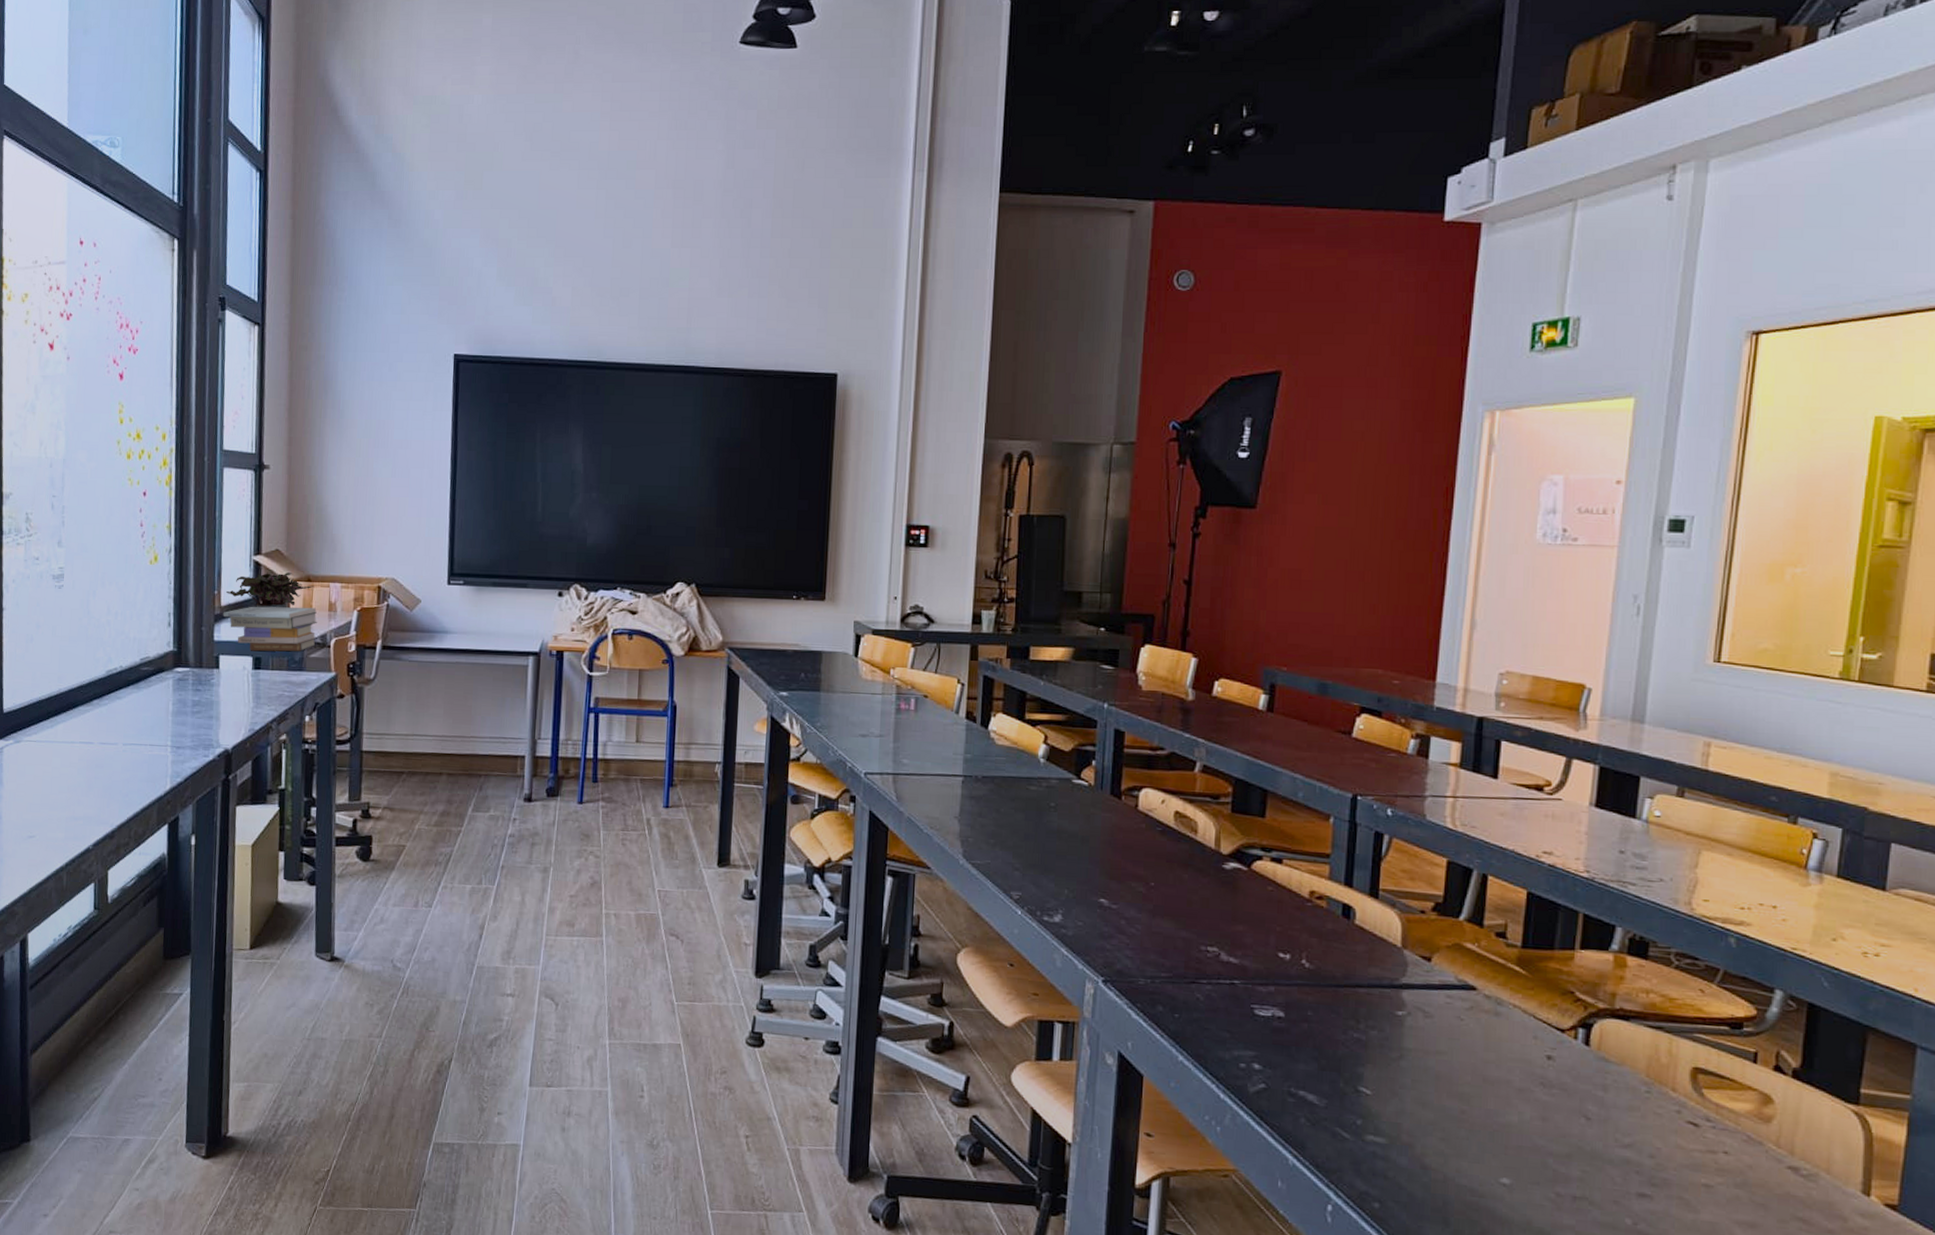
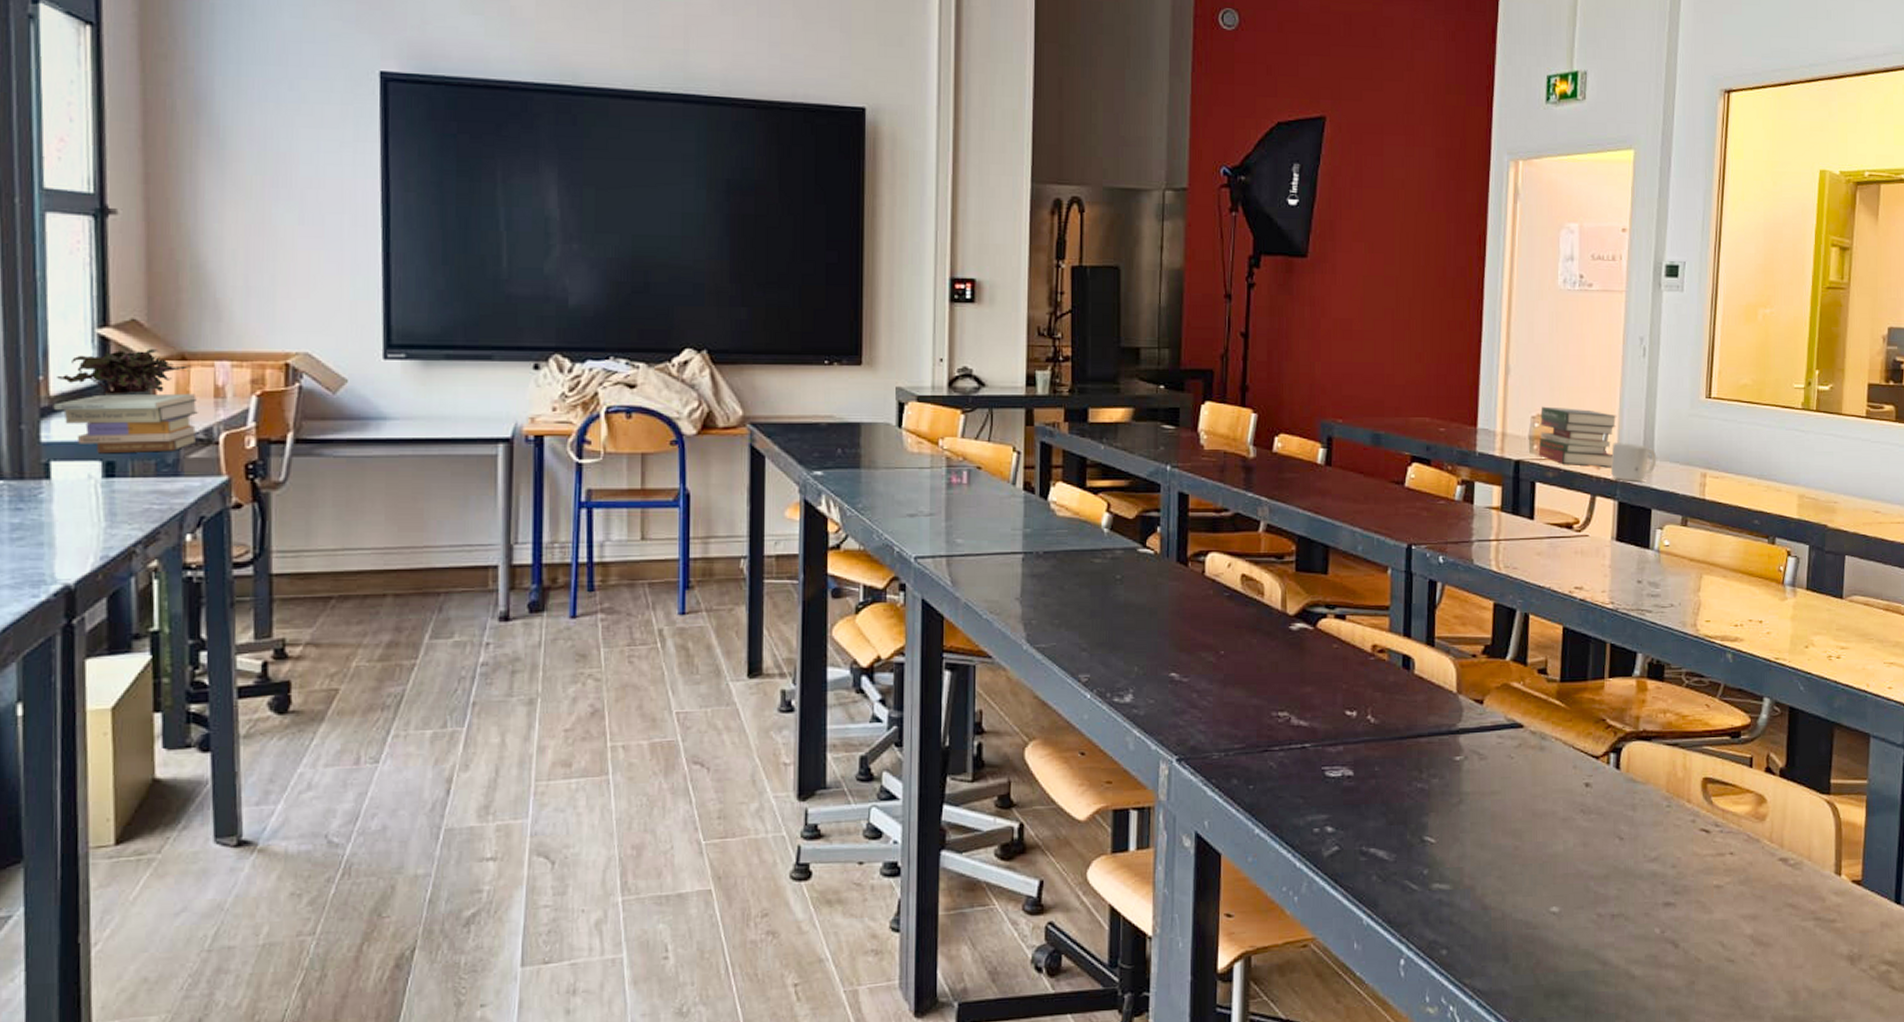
books: none [1506,663,1602,731] -> present [1538,406,1617,468]
mug: none [1592,703,1650,748] -> present [1611,441,1657,483]

